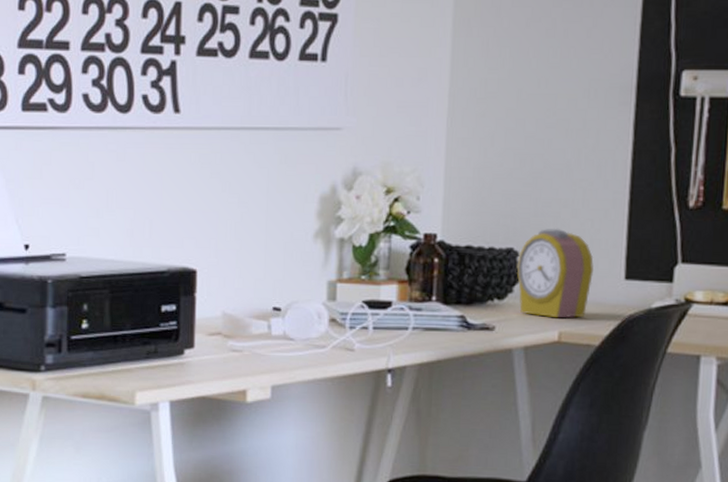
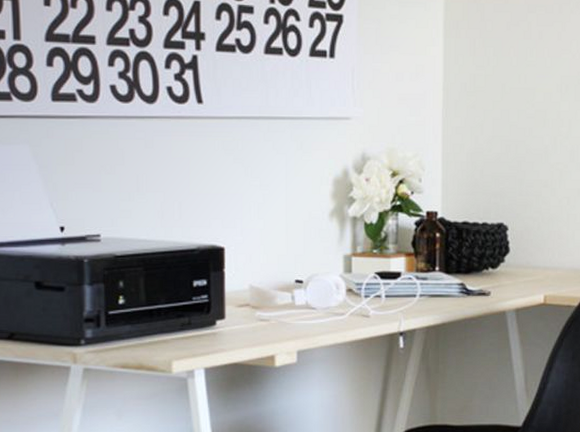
alarm clock: present [516,228,594,319] -> none [506,205,571,284]

